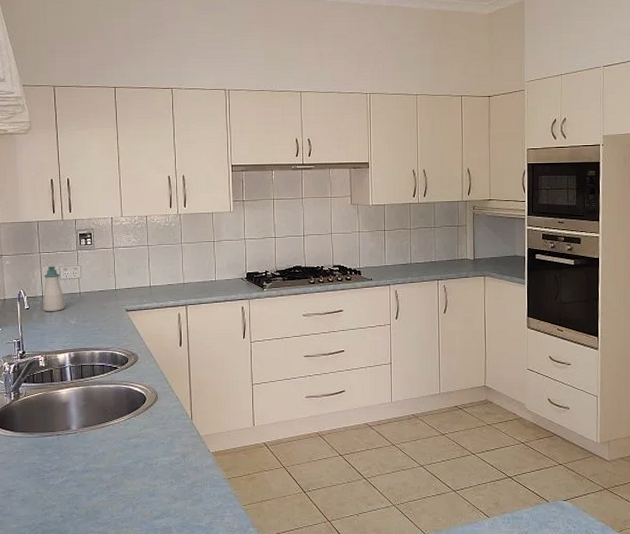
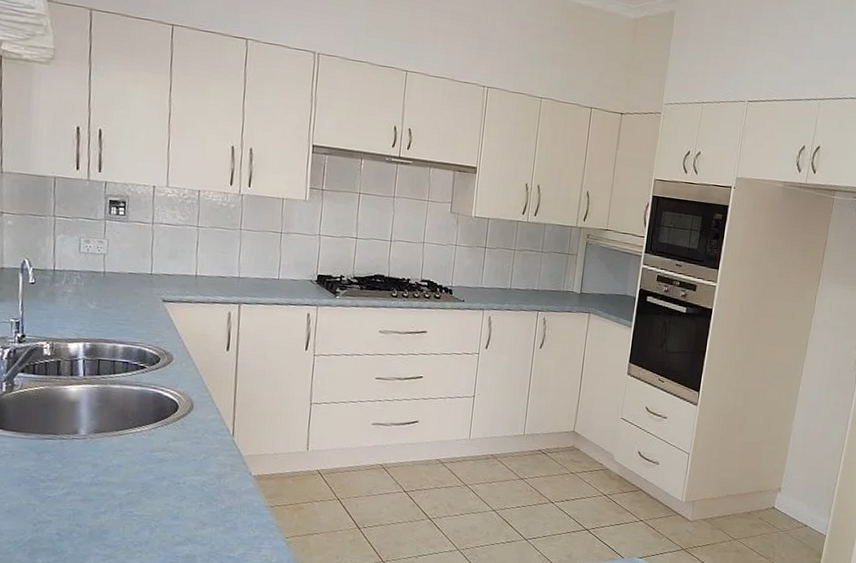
soap bottle: present [43,266,64,312] -> none [54,234,83,292]

